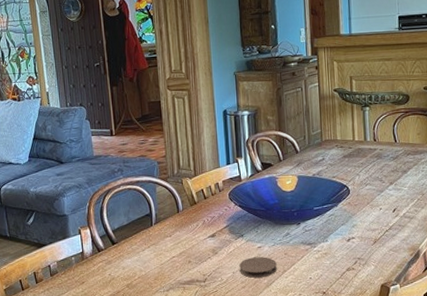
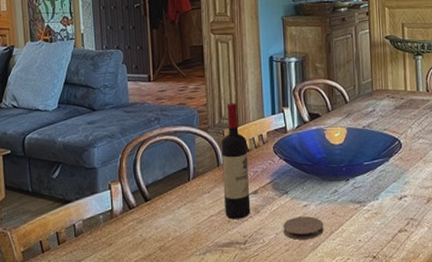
wine bottle: none [180,154,209,260] -> present [221,103,251,219]

